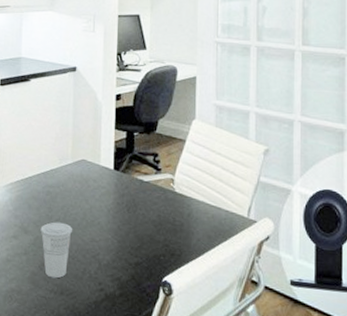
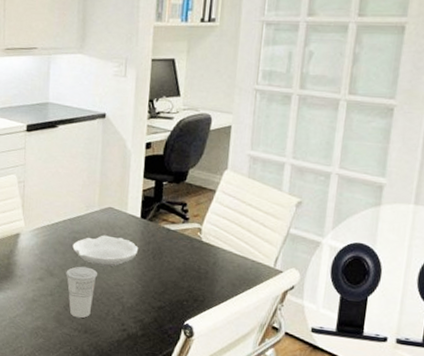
bowl: none [47,188,113,222] -> present [72,235,139,267]

